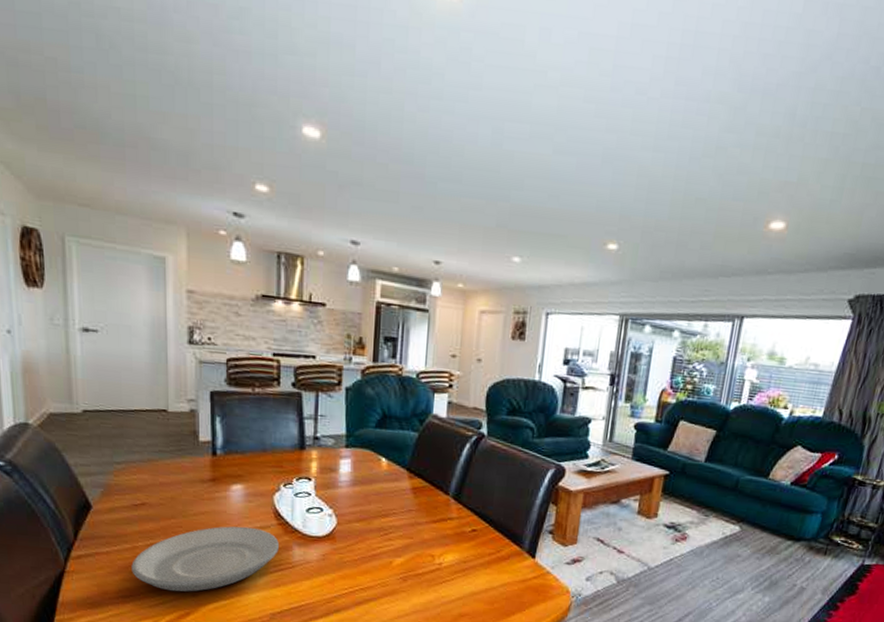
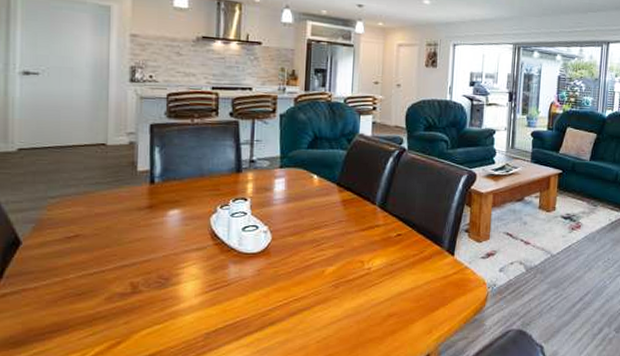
plate: present [131,526,279,592] -> none [61,249,215,321]

